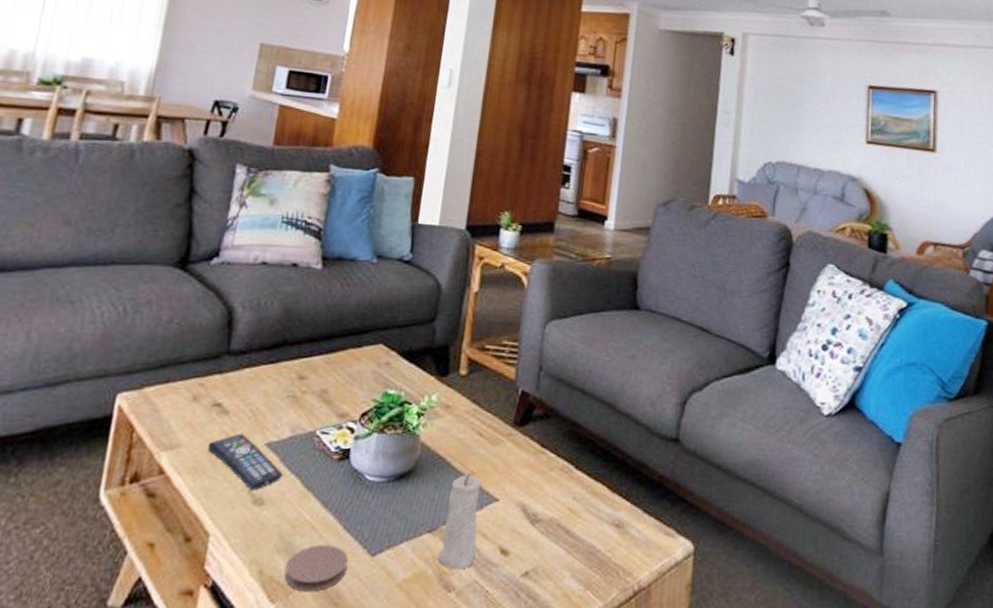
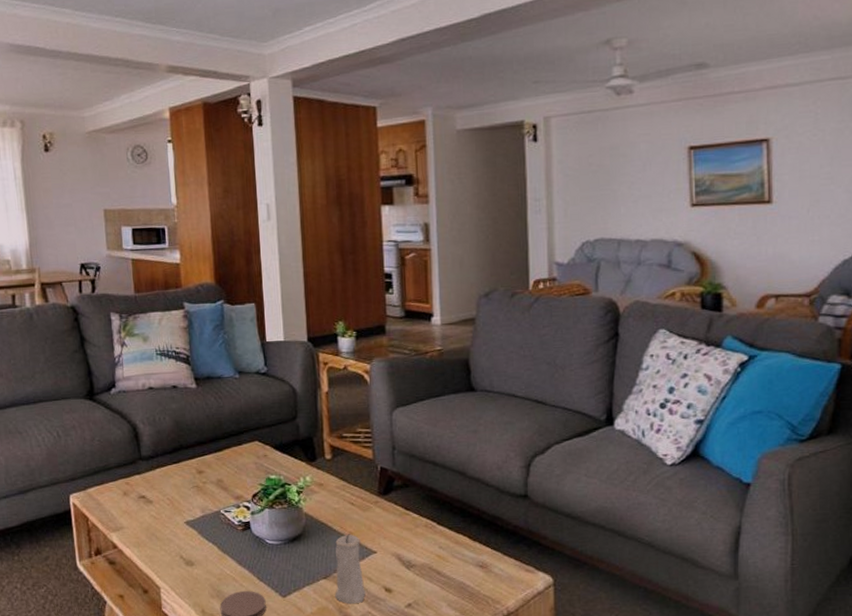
remote control: present [207,433,283,491] -> none [143,516,203,556]

